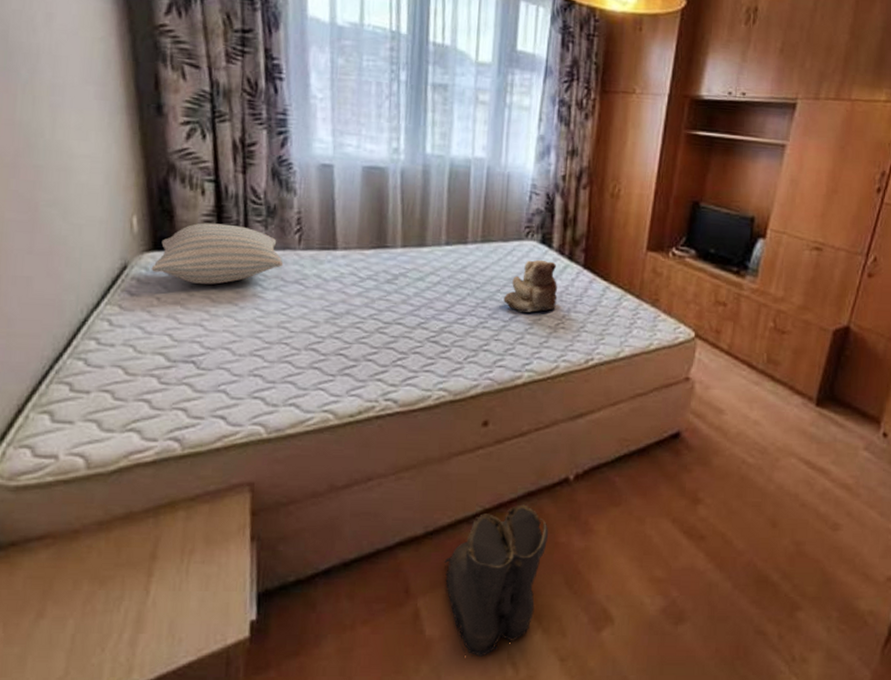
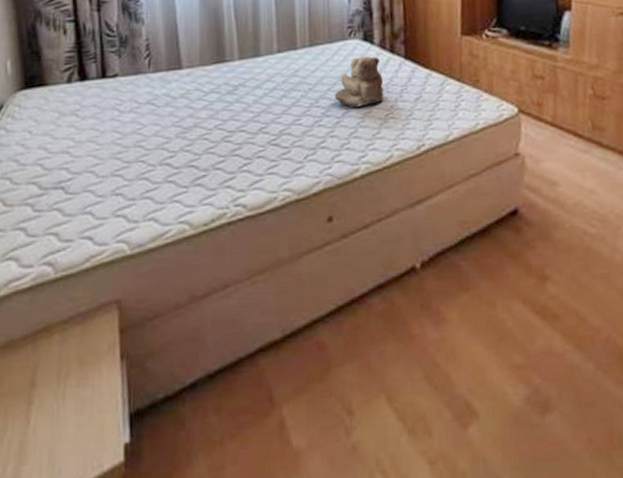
pillow: present [151,222,284,285] -> none [23,57,136,115]
boots: present [444,504,549,658] -> none [304,298,403,468]

